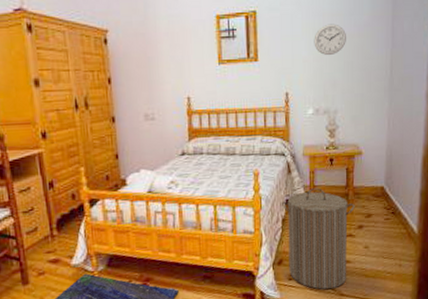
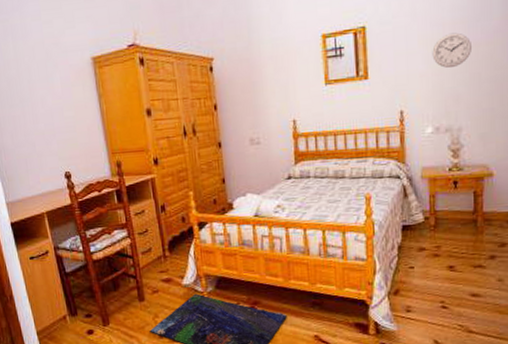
laundry hamper: present [281,188,355,290] -> none [396,213,485,325]

